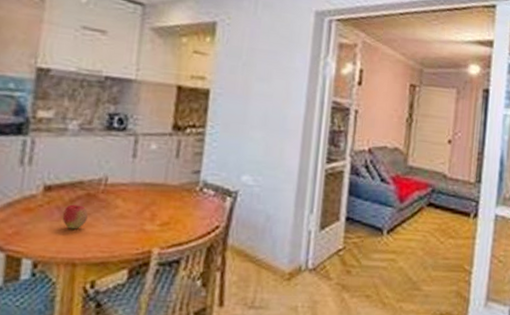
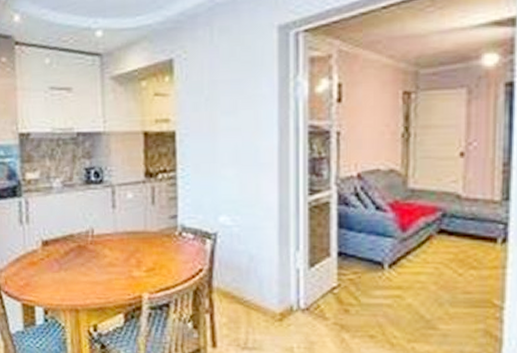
apple: present [62,204,89,229] -> none [61,256,83,279]

